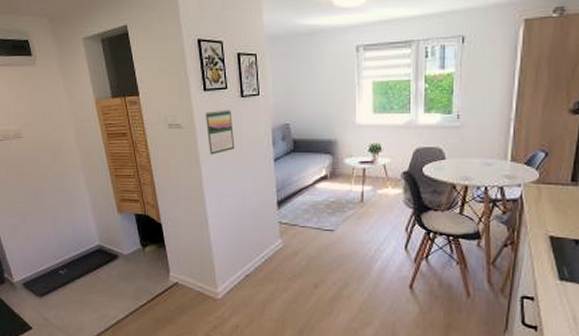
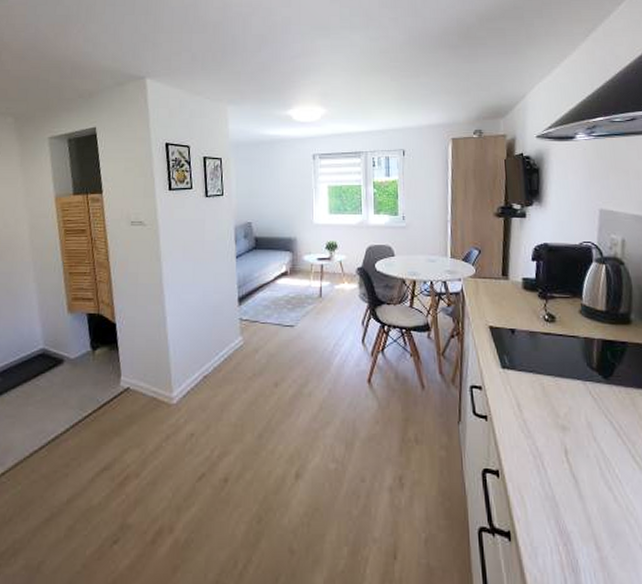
calendar: present [205,109,235,155] -> none [168,207,198,252]

